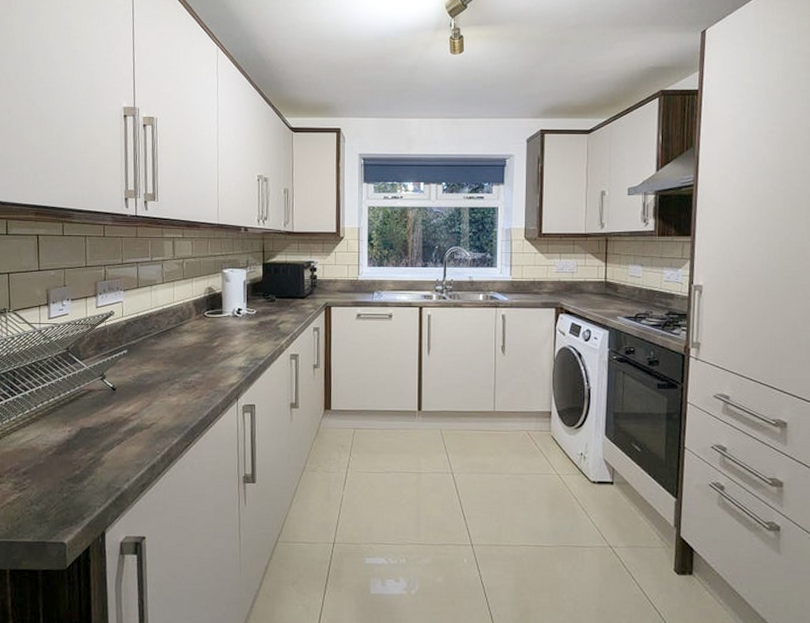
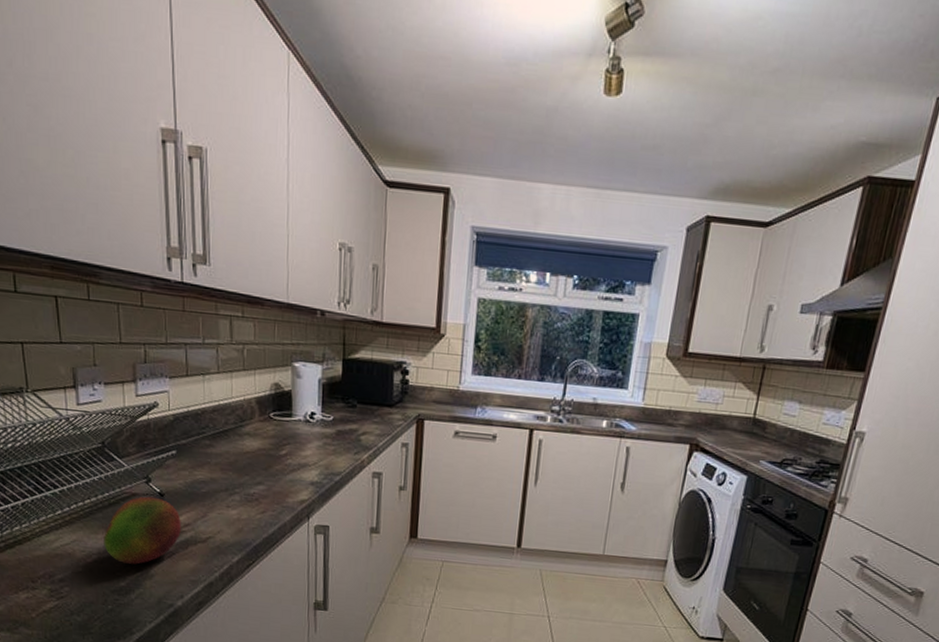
fruit: none [63,391,129,453] -> present [104,496,181,565]

